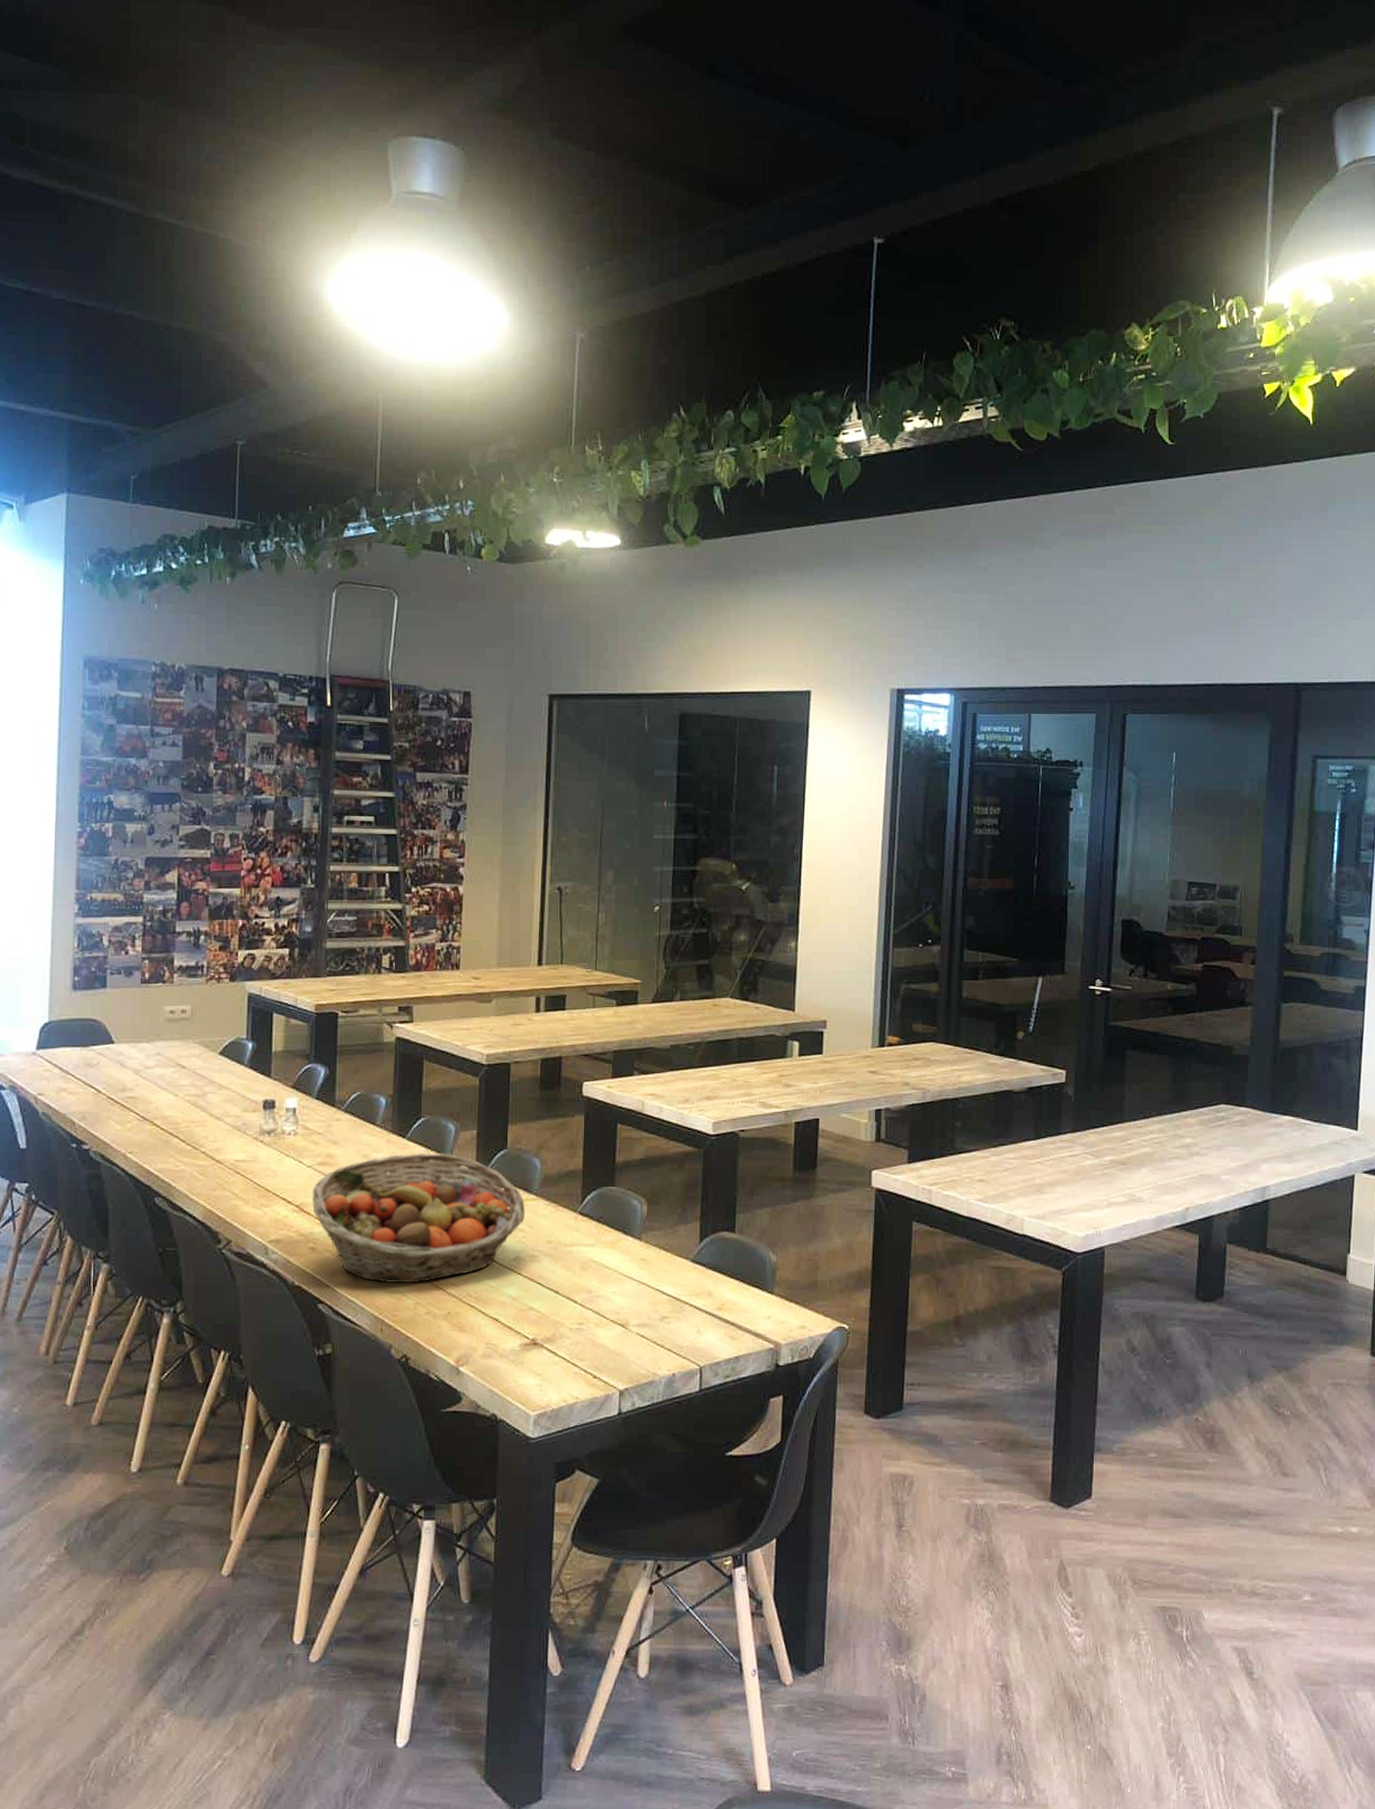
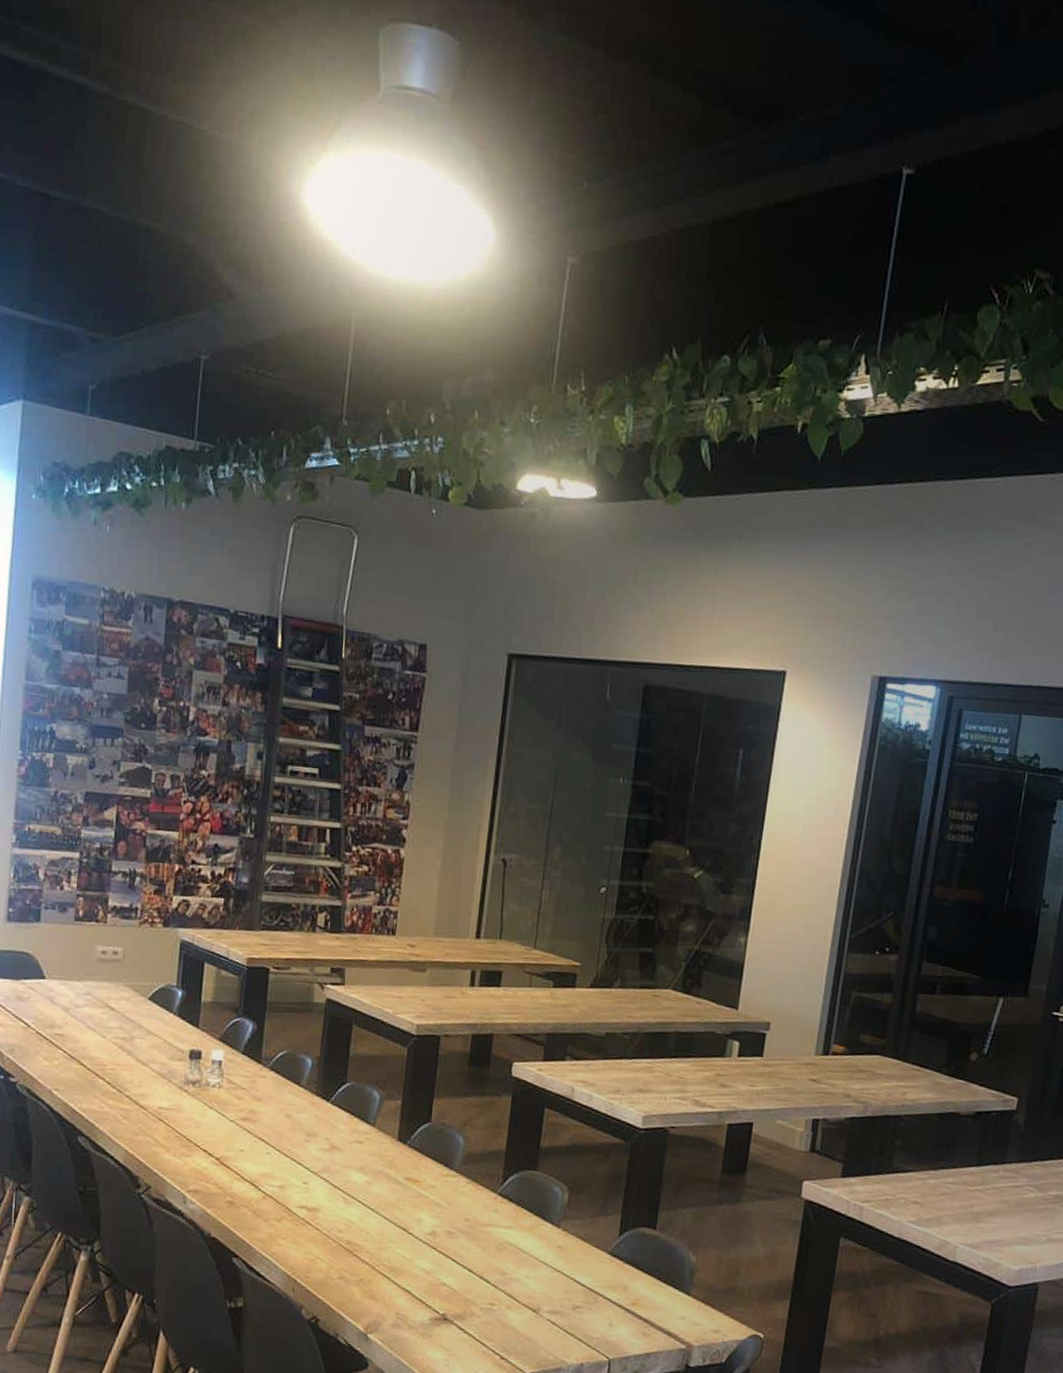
fruit basket: present [312,1152,526,1284] -> none [232,1117,446,1247]

